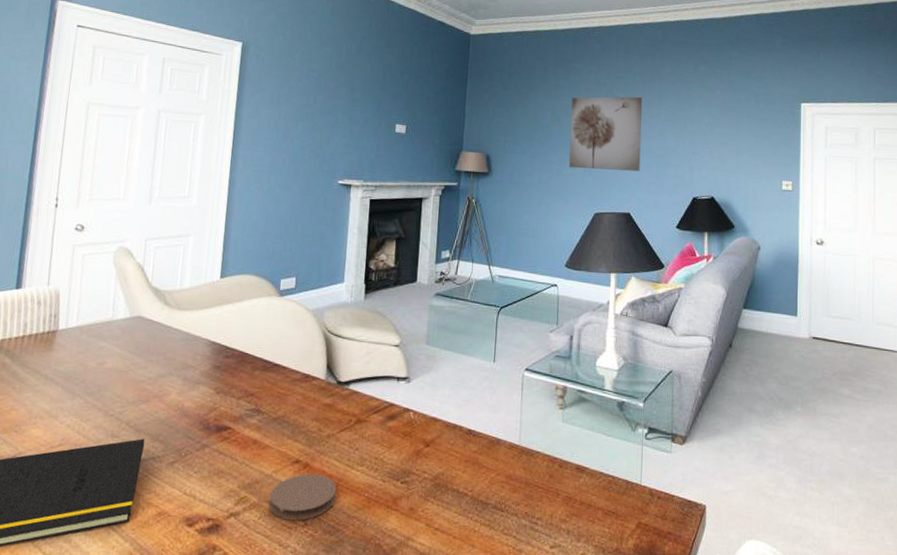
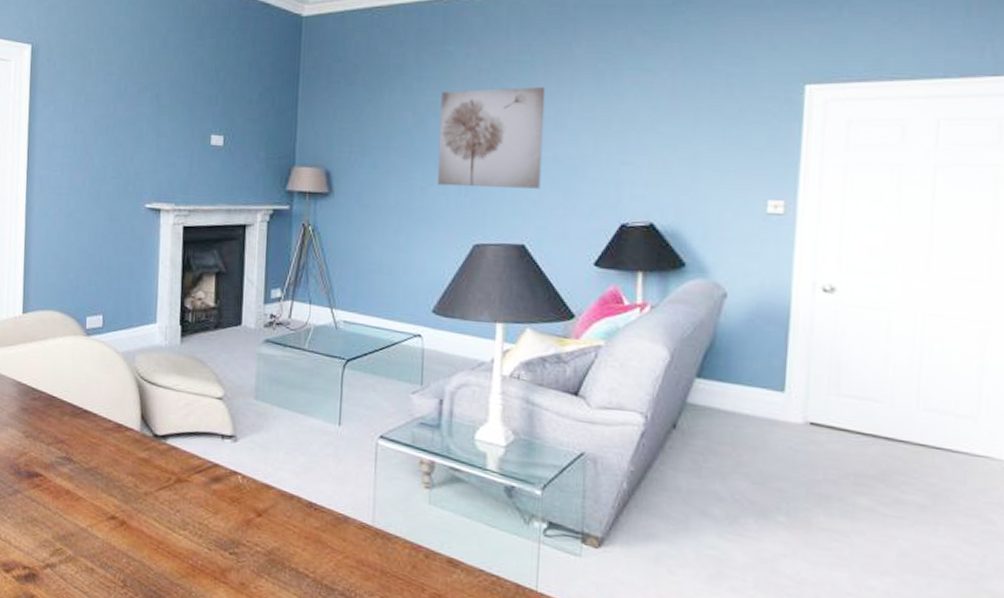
coaster: present [269,473,337,521] -> none [85,531,157,581]

